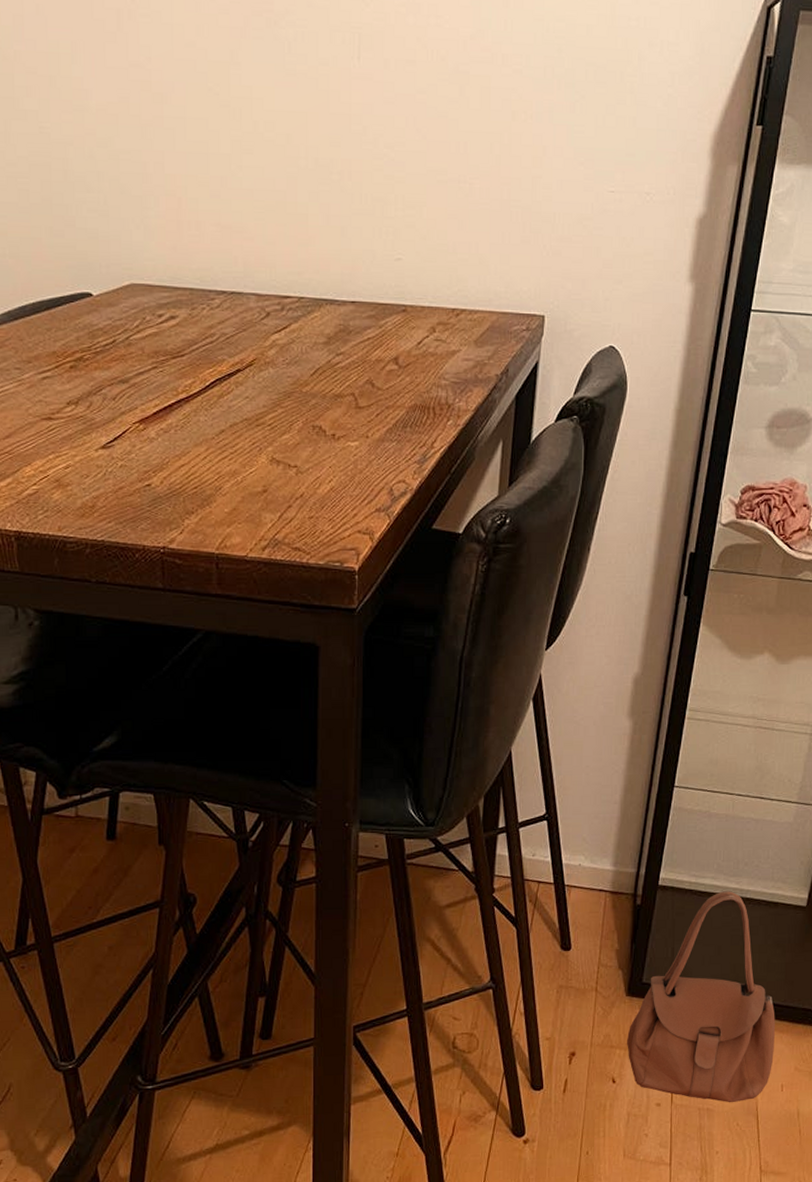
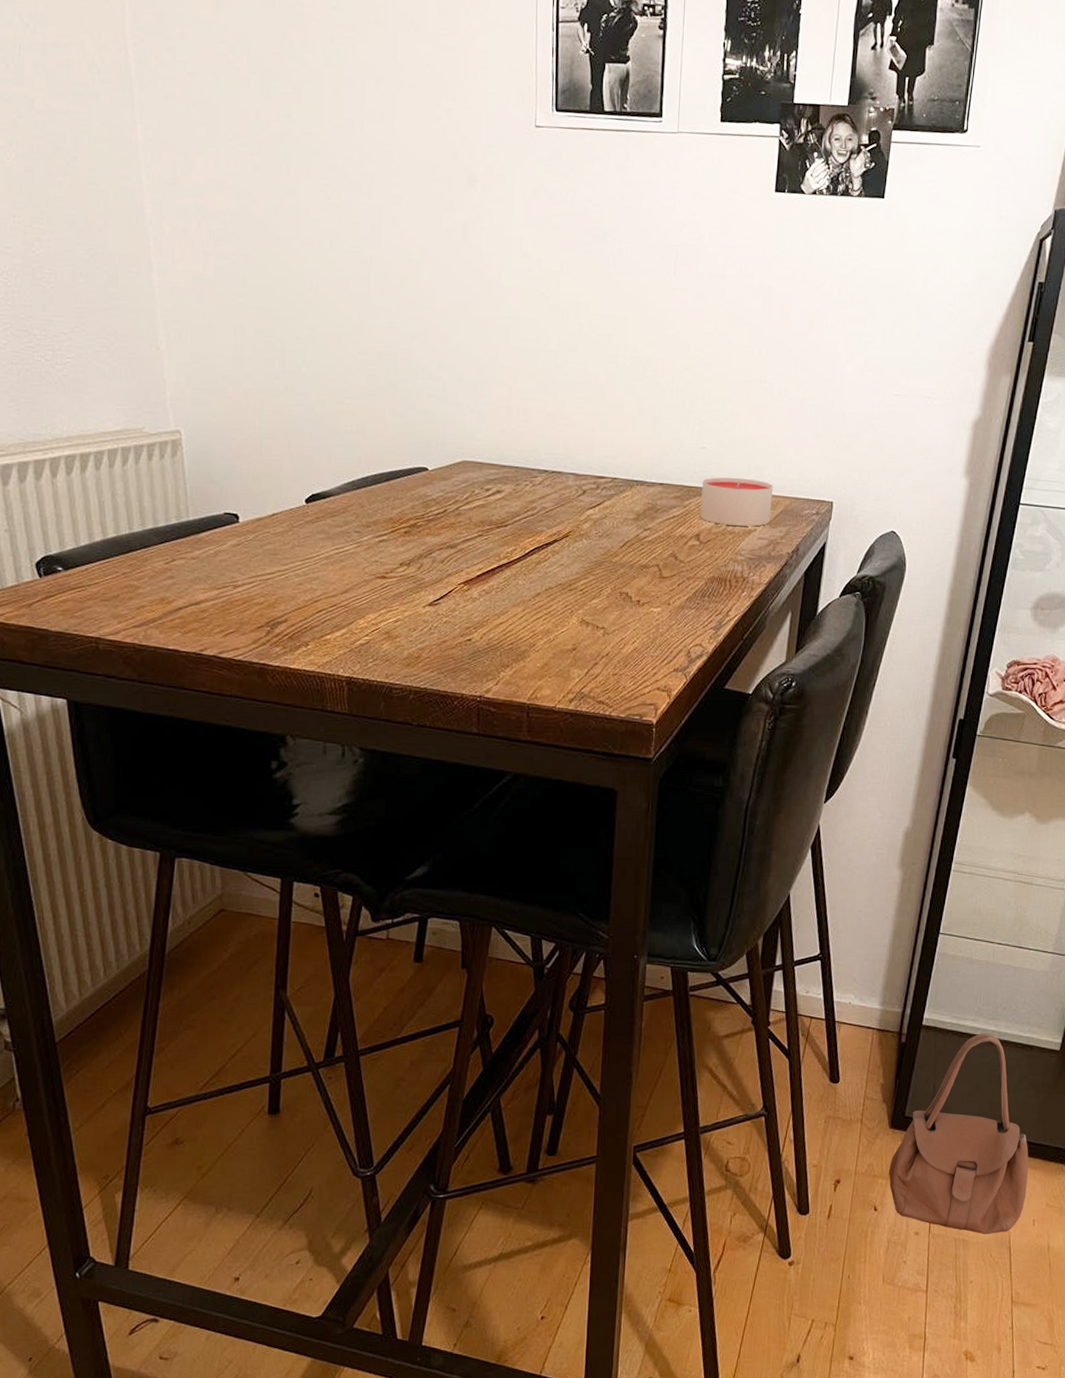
candle: none [398,291,478,347] -> present [700,477,774,527]

